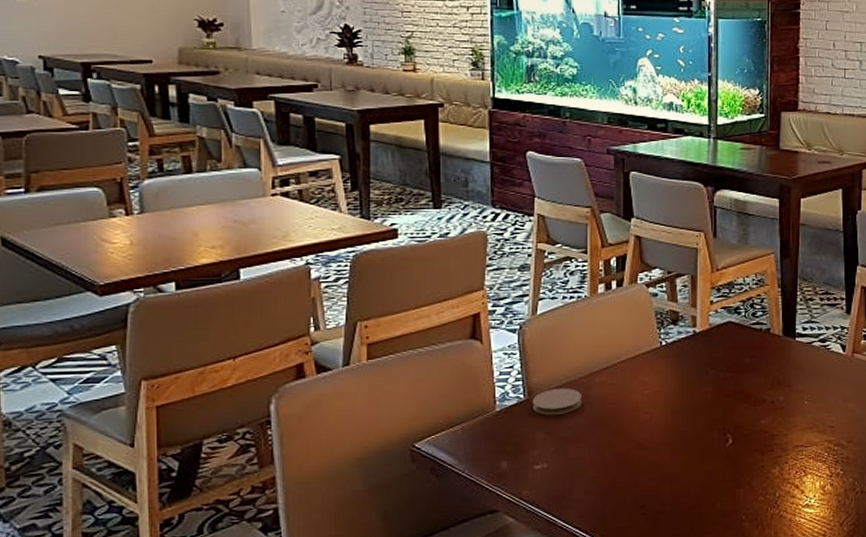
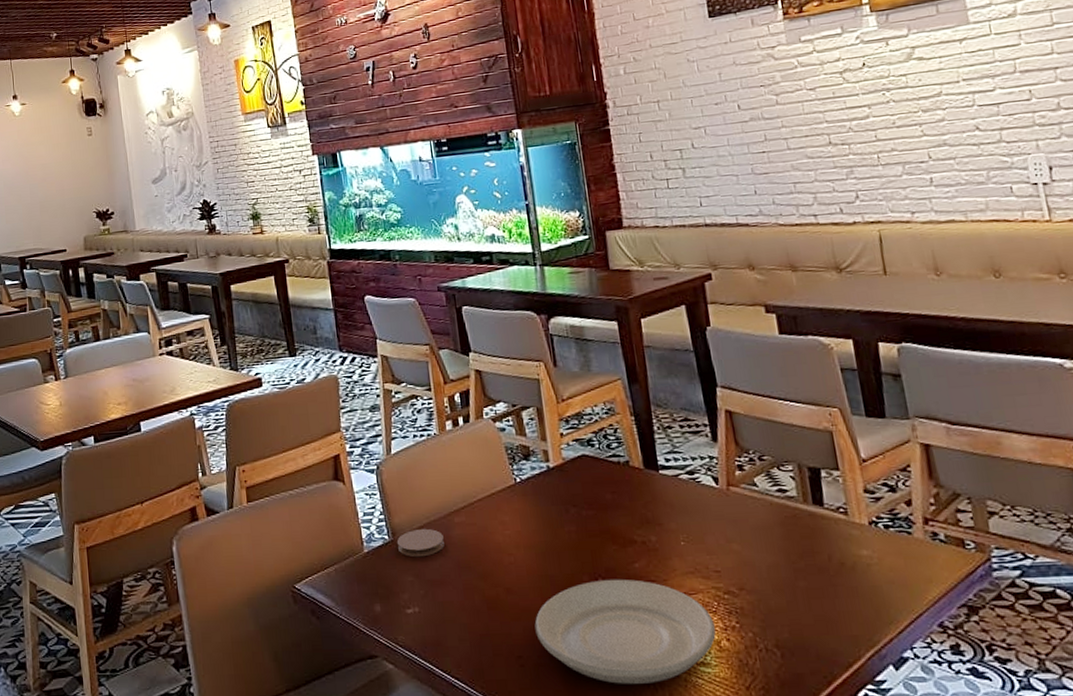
plate: none [661,434,822,526] -> present [534,579,716,684]

